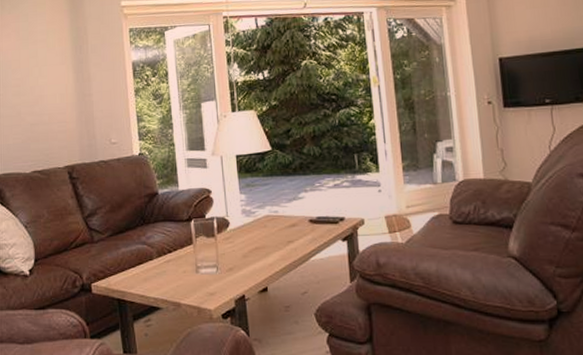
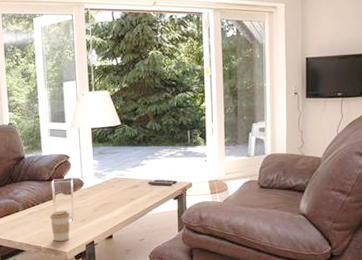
coffee cup: none [189,258,215,297] -> present [49,211,71,242]

